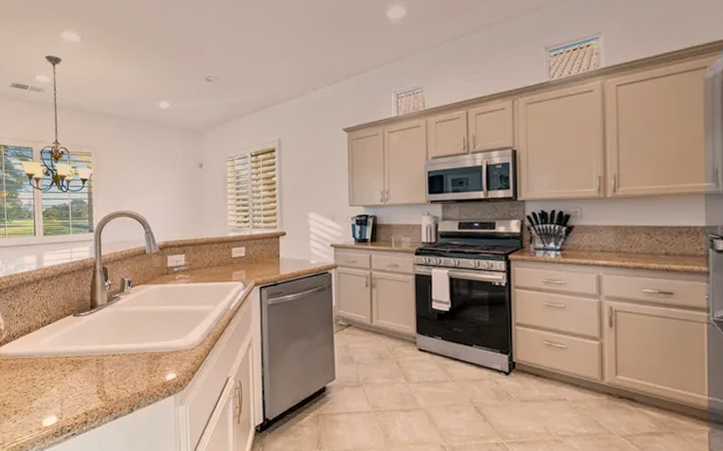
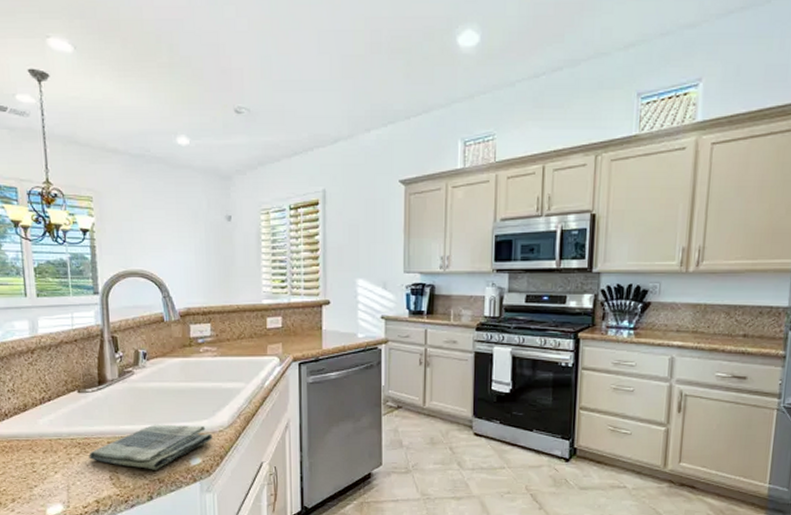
dish towel: none [80,343,185,385] -> present [89,424,213,470]

